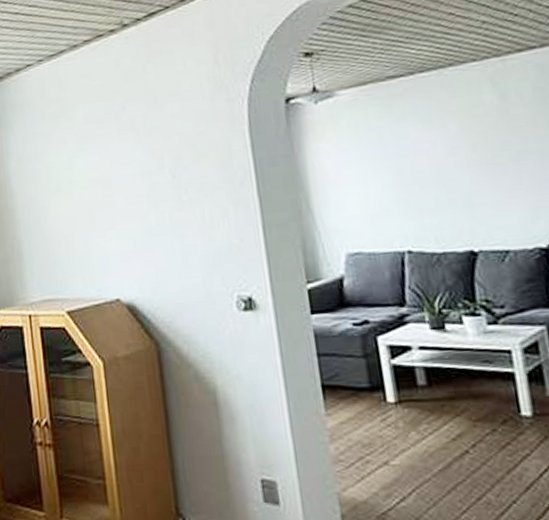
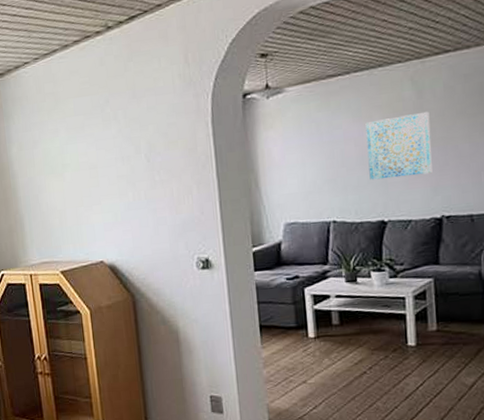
wall art: none [438,117,530,201] -> present [365,111,433,180]

